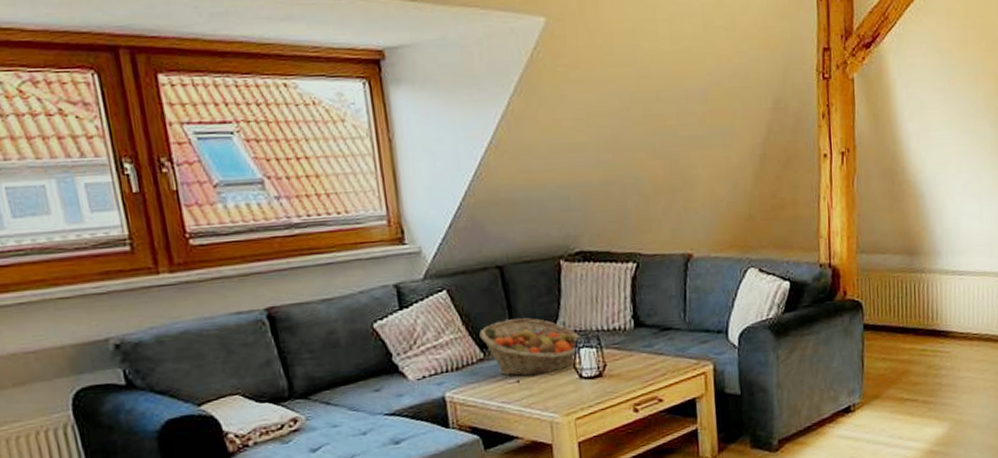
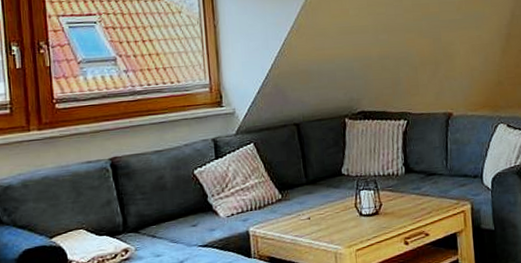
fruit basket: present [479,318,582,377] -> none [279,165,362,215]

